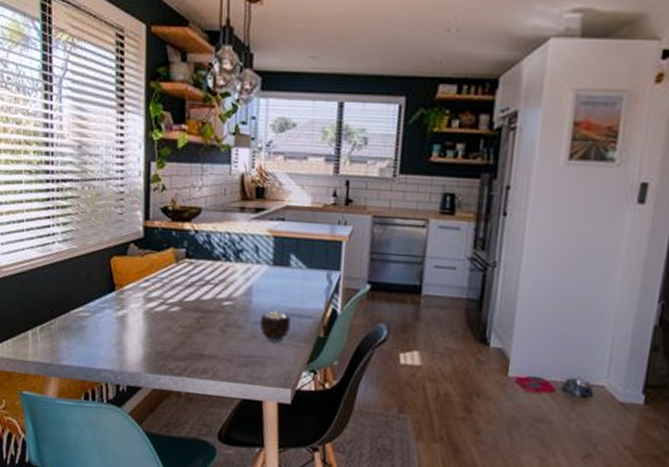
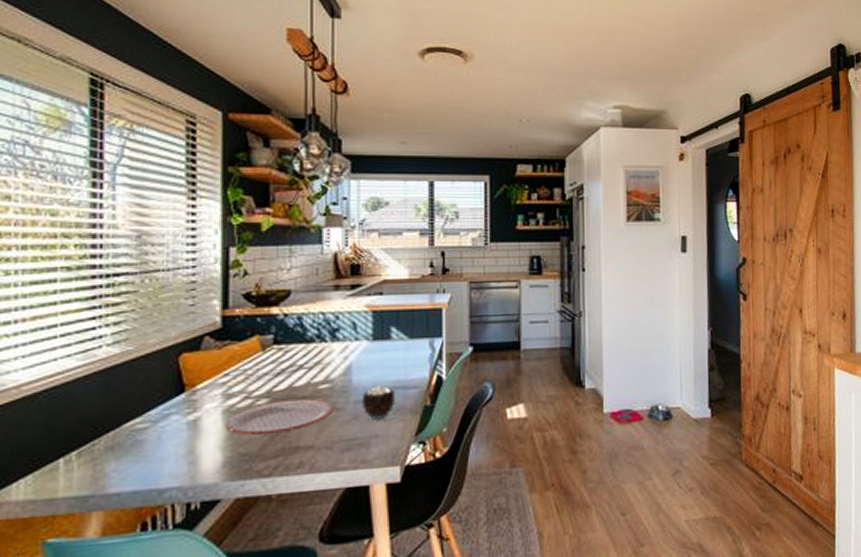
plate: none [145,311,235,341] -> present [225,399,334,436]

